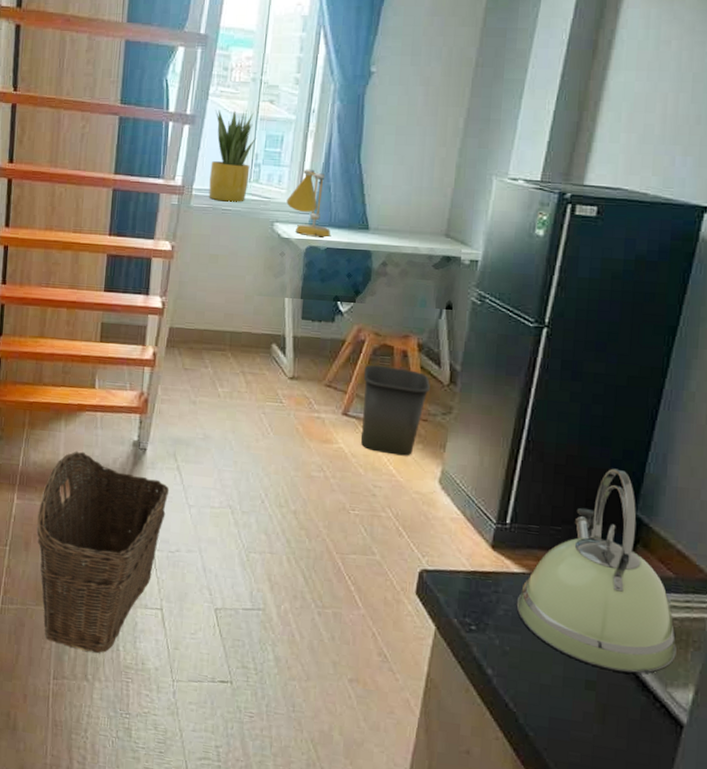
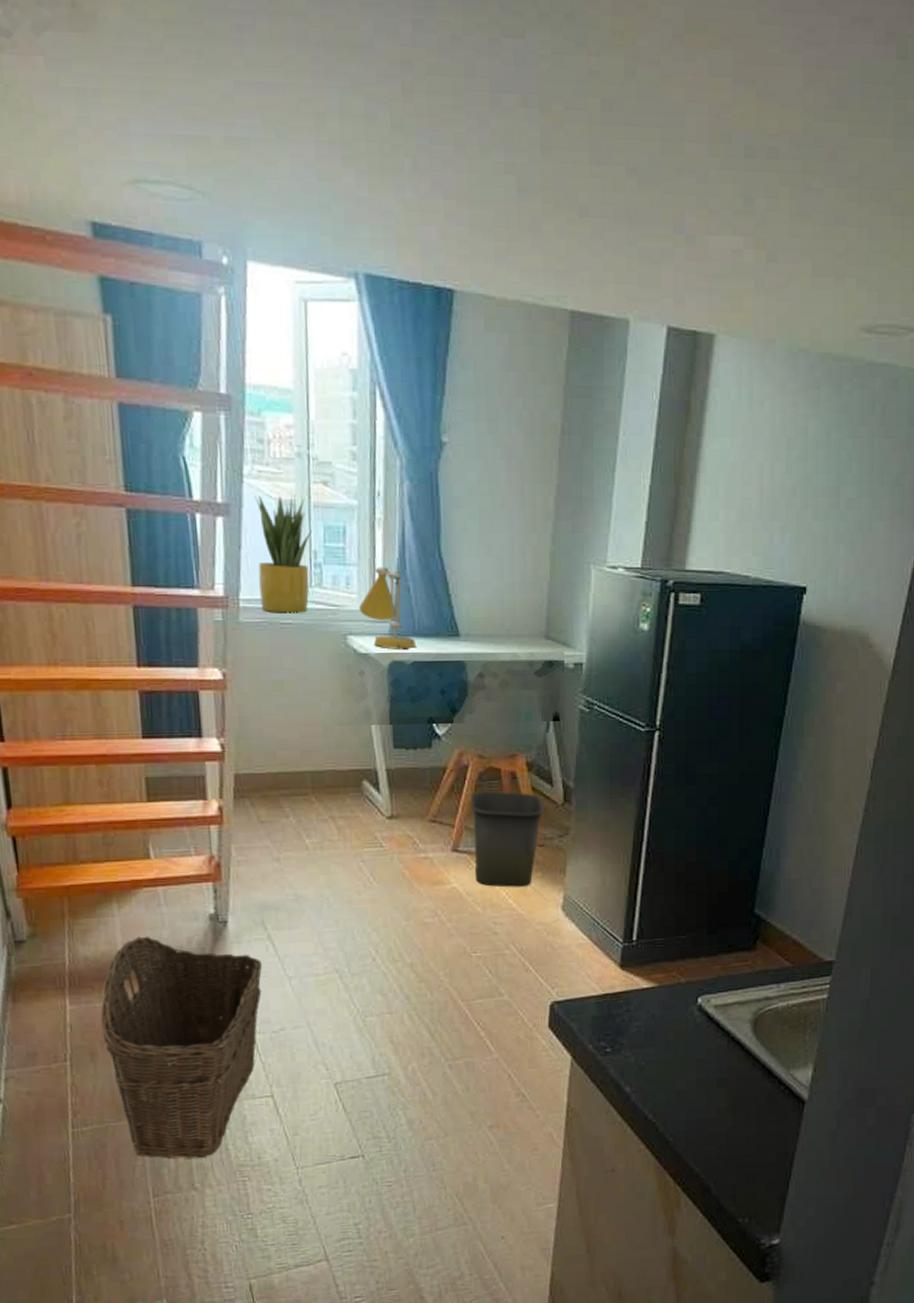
kettle: present [516,468,677,675] -> none [648,869,796,1066]

